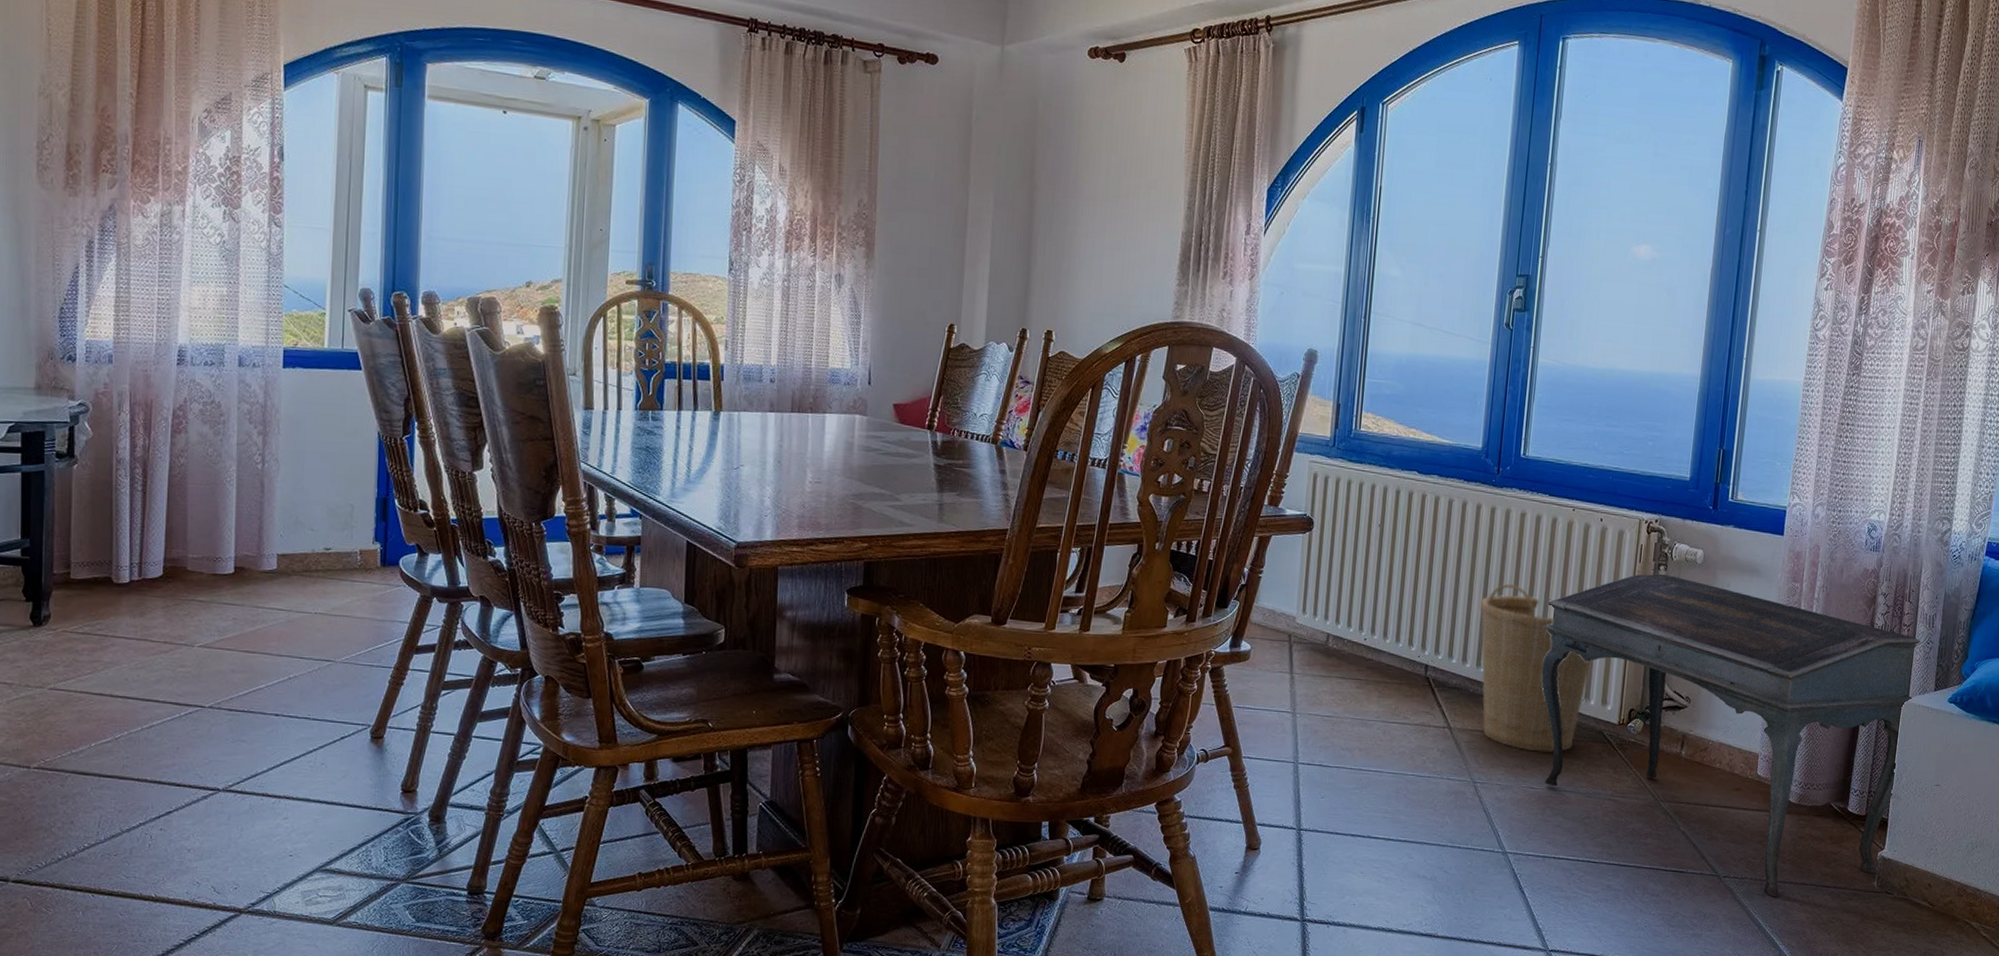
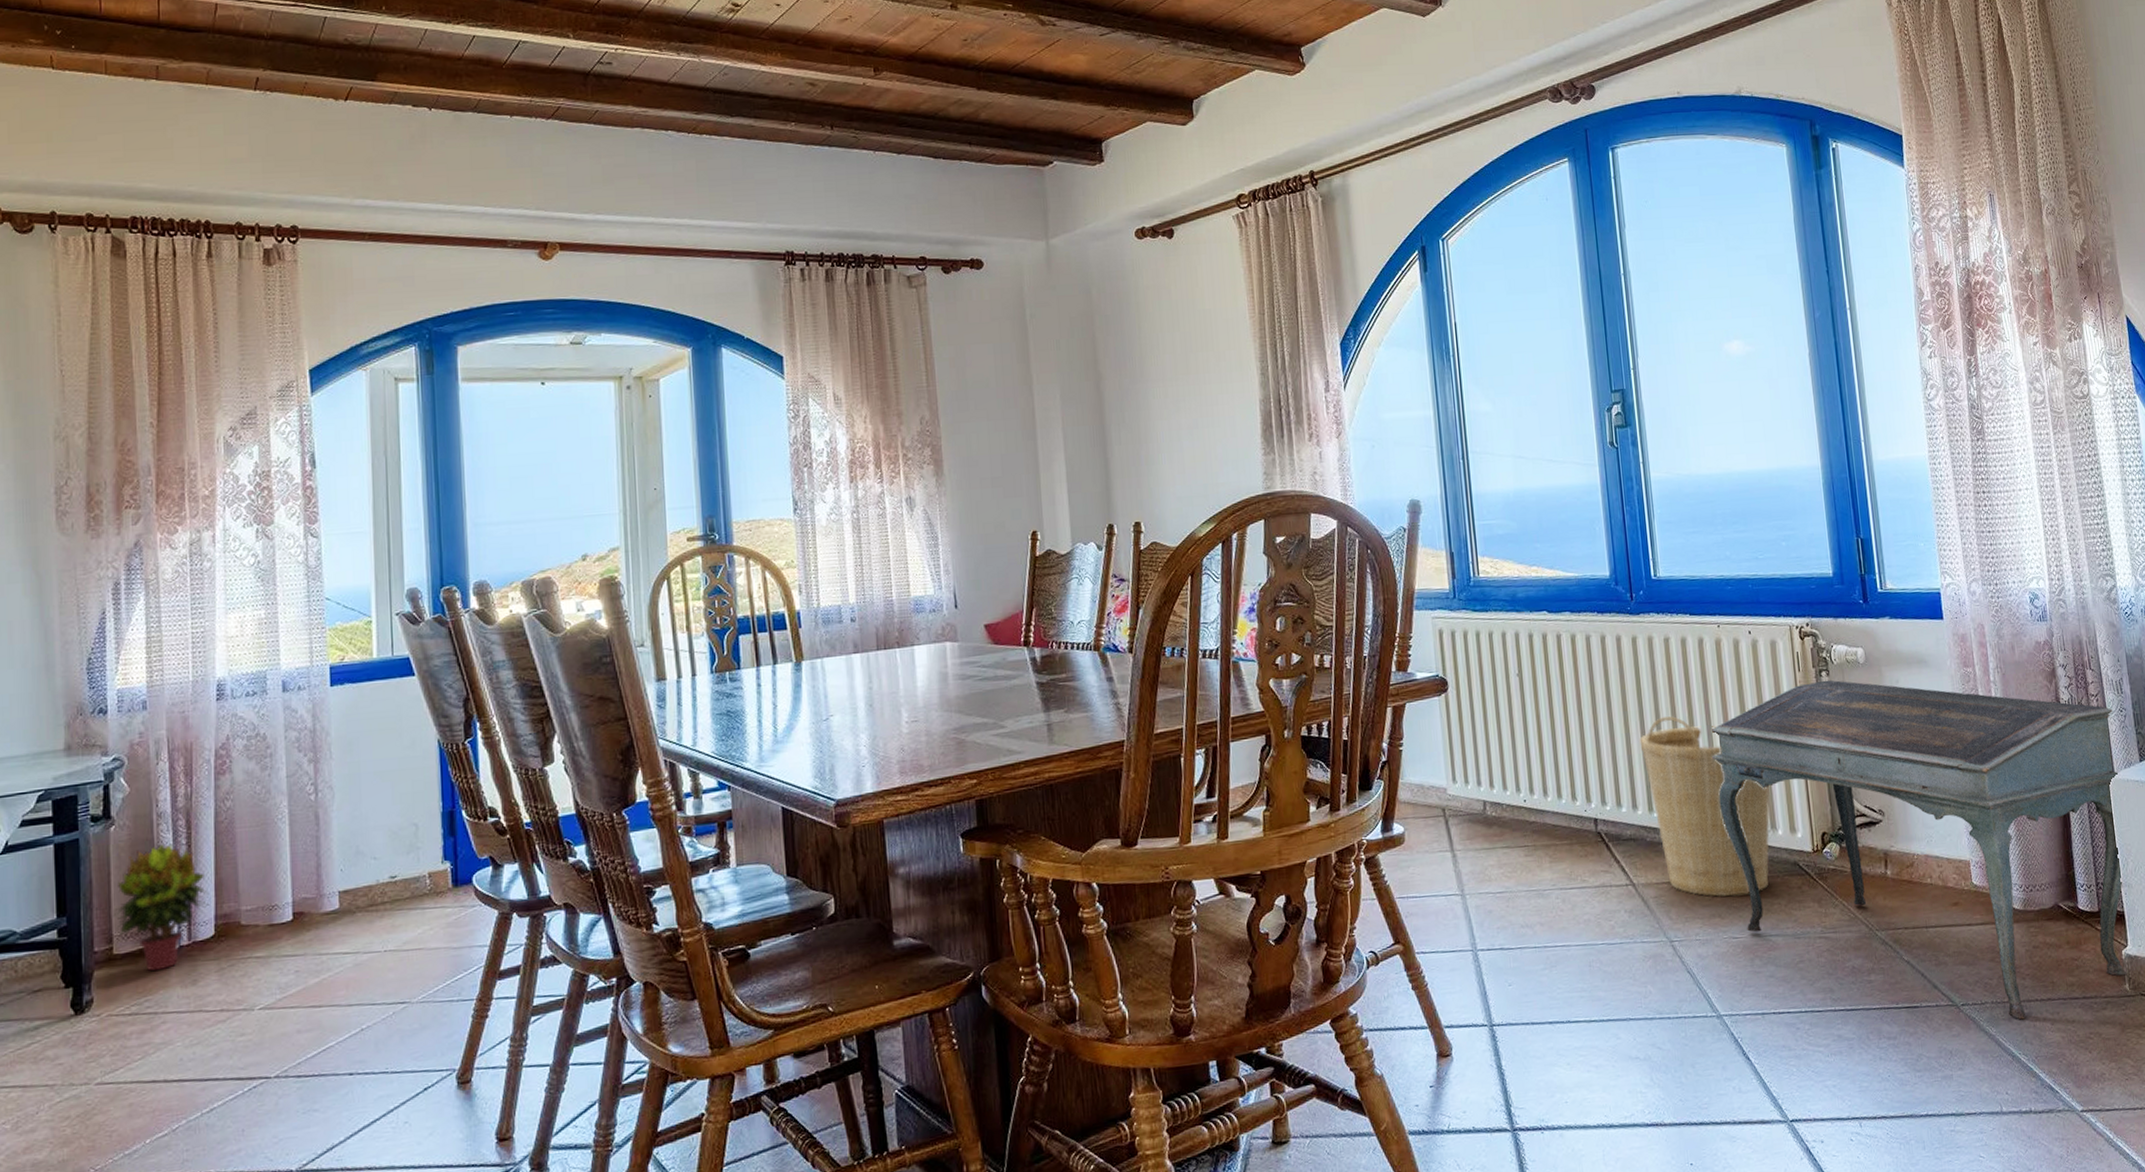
potted plant: none [71,486,160,600] -> present [112,843,210,972]

